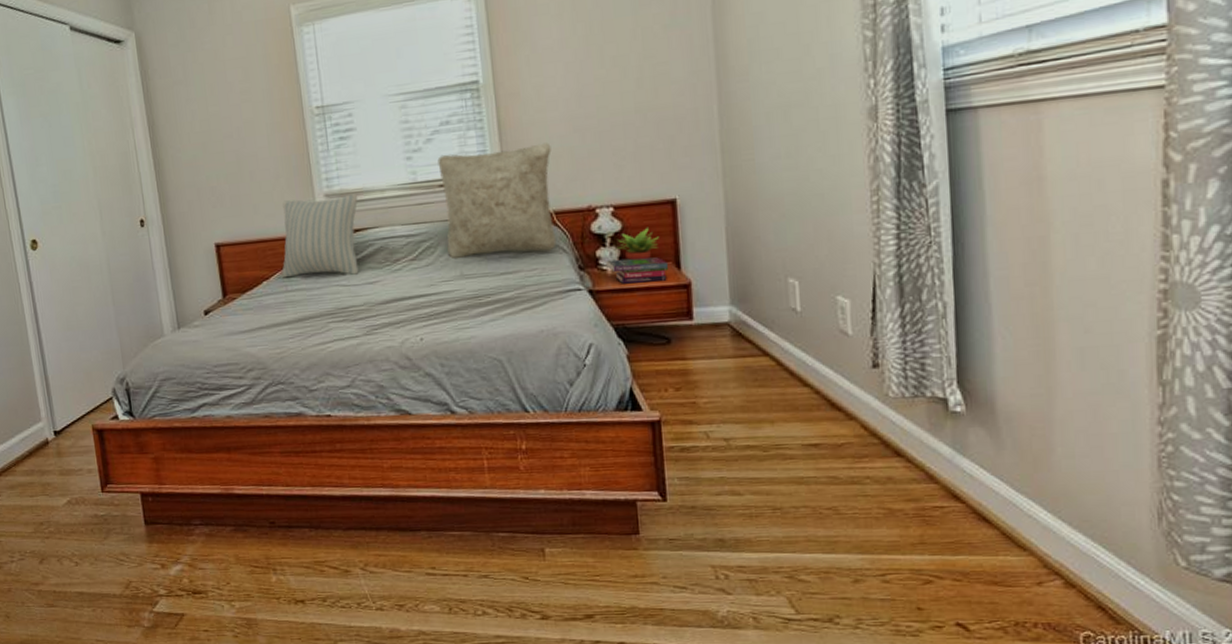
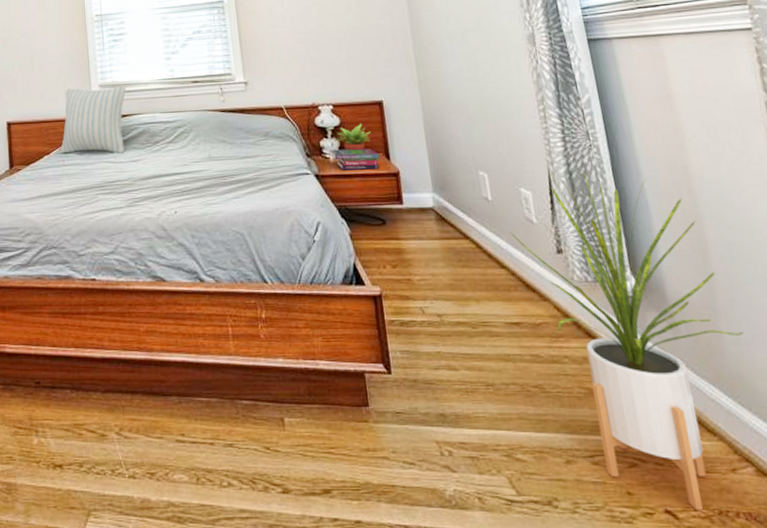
pillow: present [437,143,557,260] -> none [191,51,288,144]
house plant: none [818,274,1080,622] -> present [509,171,745,510]

